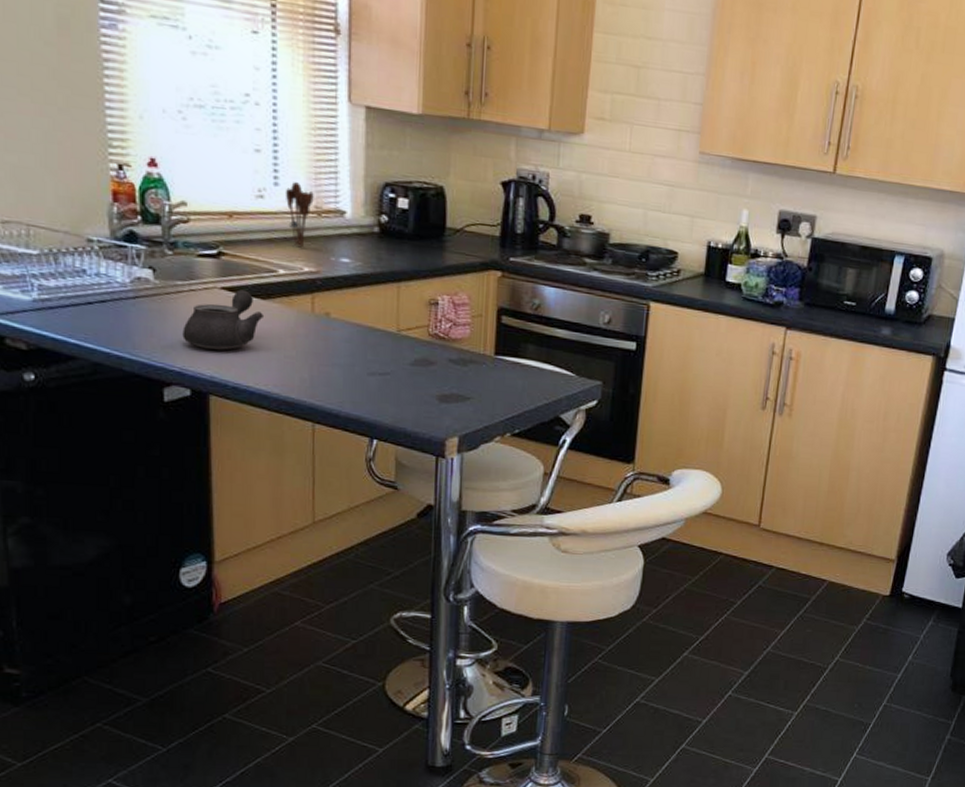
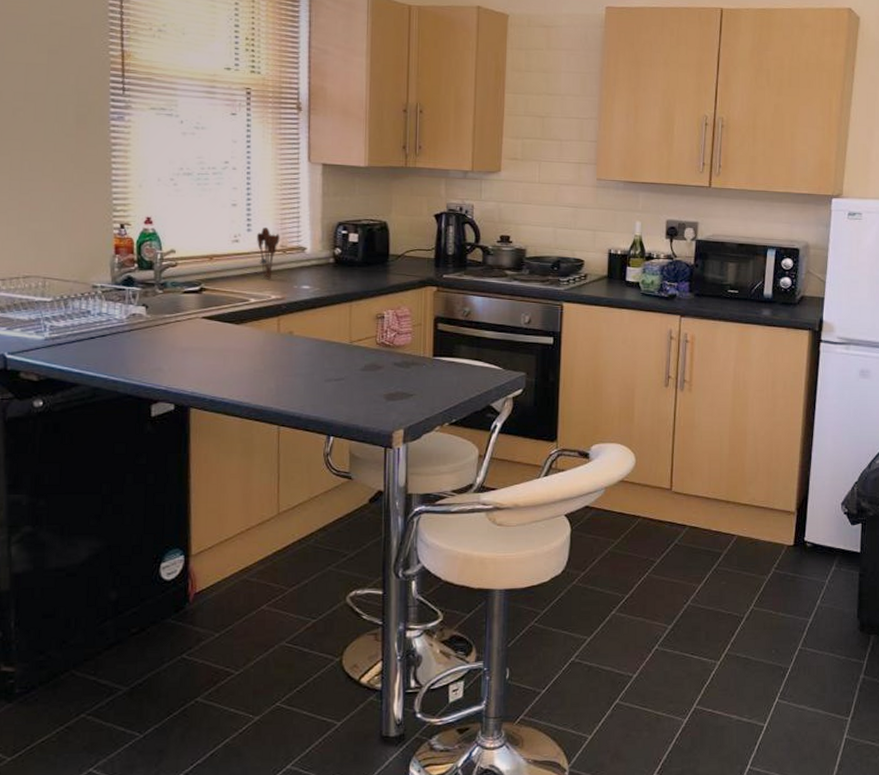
teapot: present [182,289,265,350] -> none [169,318,238,369]

